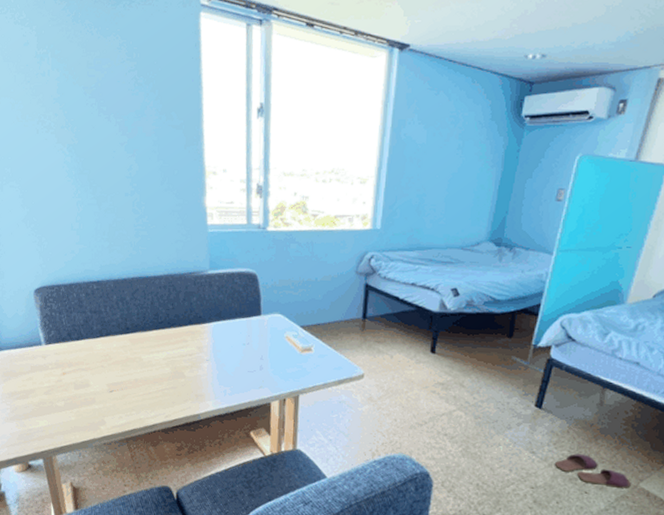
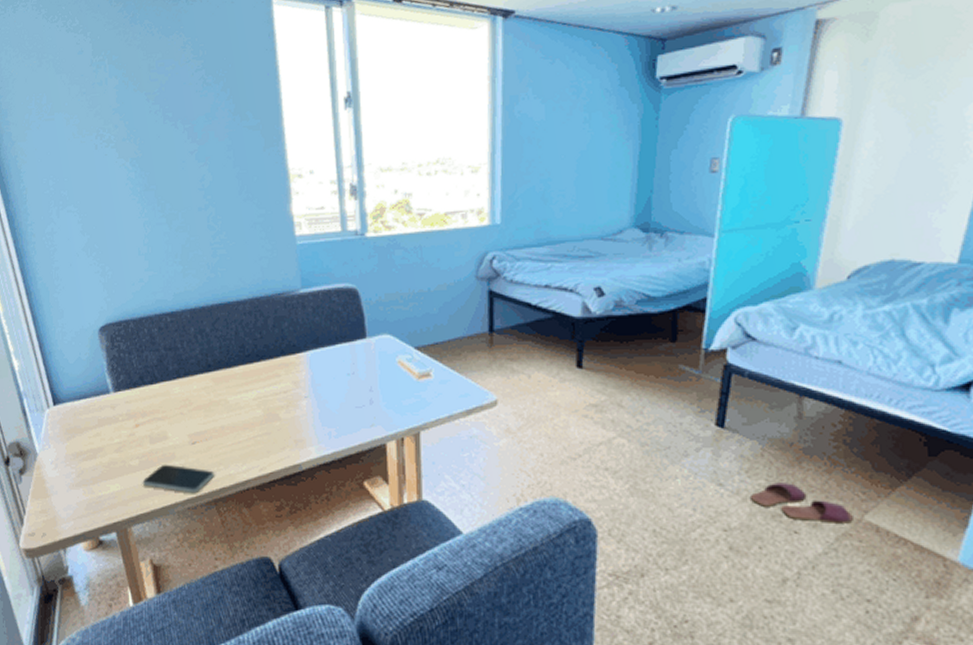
mobile phone: none [66,406,127,433] -> present [142,464,214,494]

